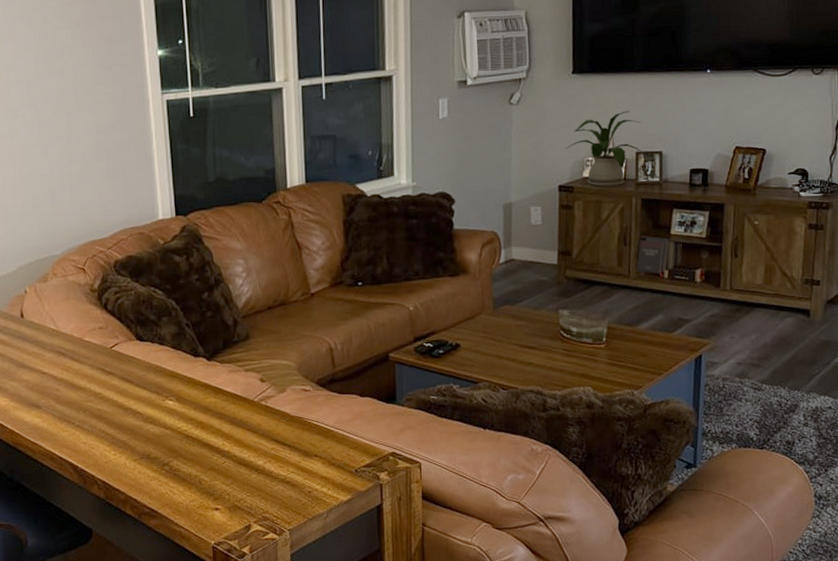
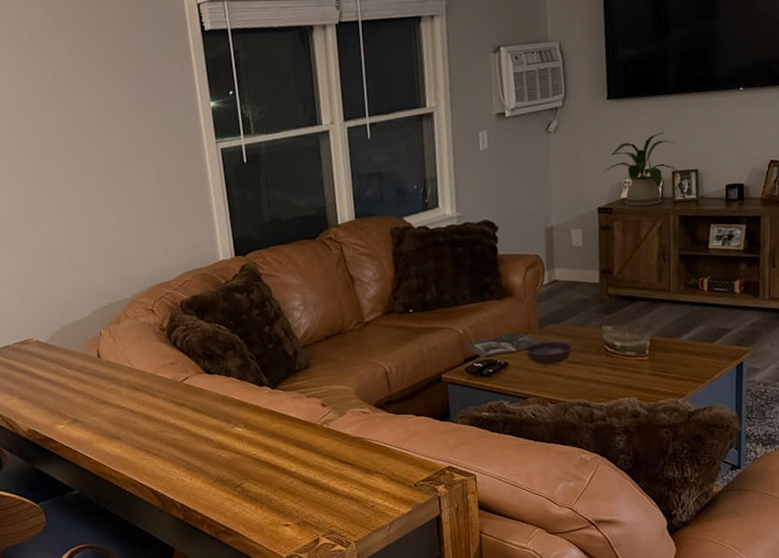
magazine: none [414,312,494,338] -> present [464,332,541,358]
bowl: none [477,323,526,351] -> present [525,340,572,367]
books: present [636,235,682,274] -> none [676,250,721,287]

